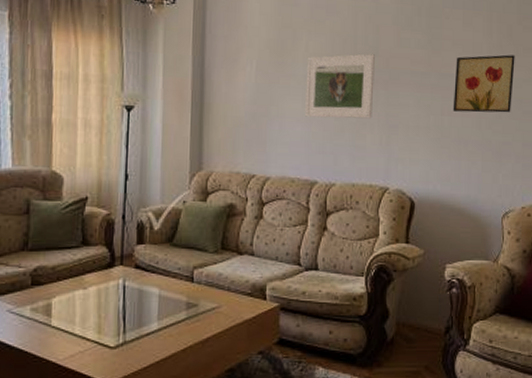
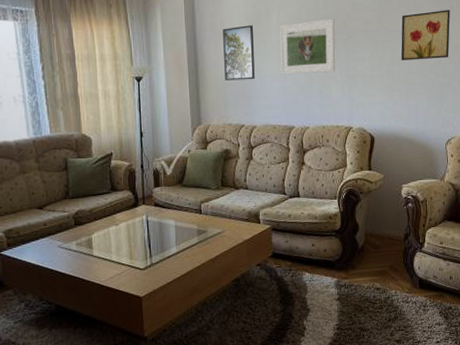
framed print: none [236,53,276,121] -> present [223,25,255,81]

